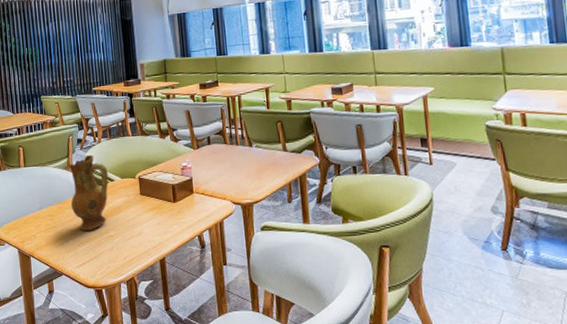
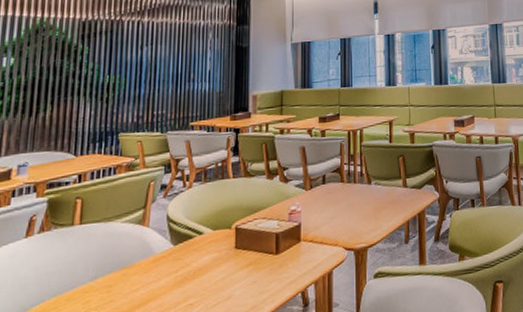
ceramic jug: present [68,154,109,232] -> none [139,203,196,303]

